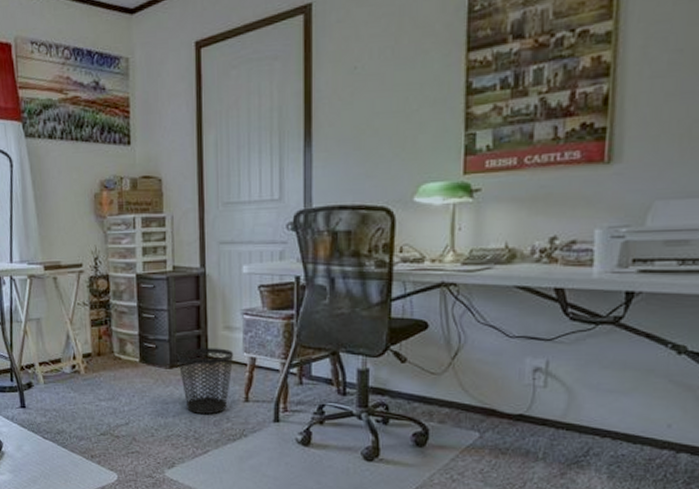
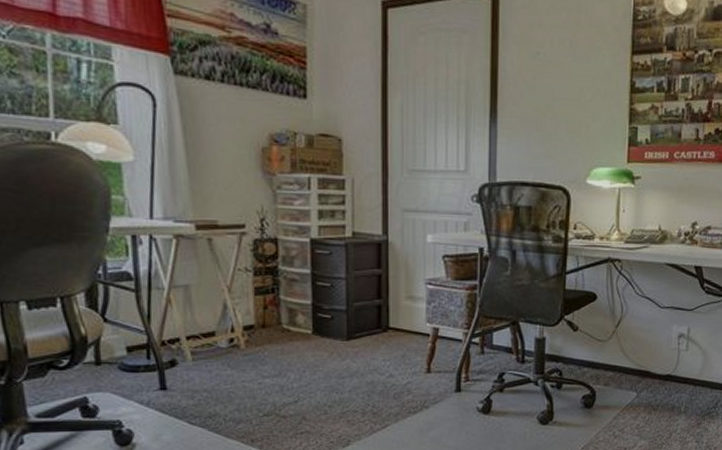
wastebasket: present [177,348,233,414] -> none [356,318,415,387]

